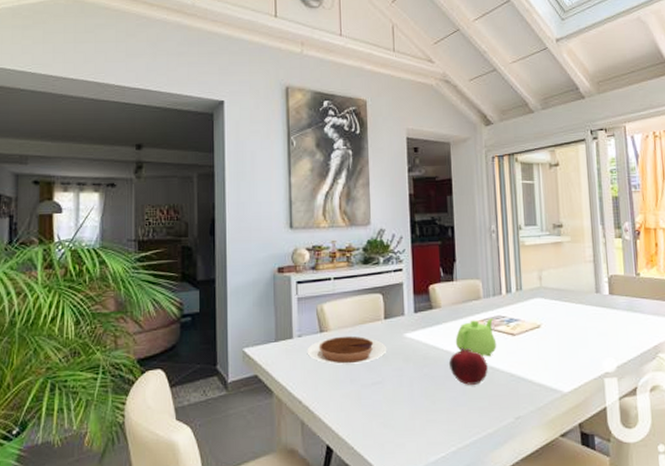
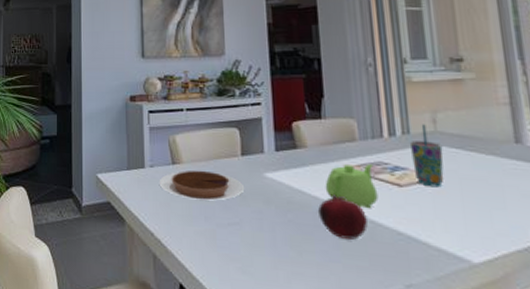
cup: none [521,281,546,334] -> present [409,124,444,188]

